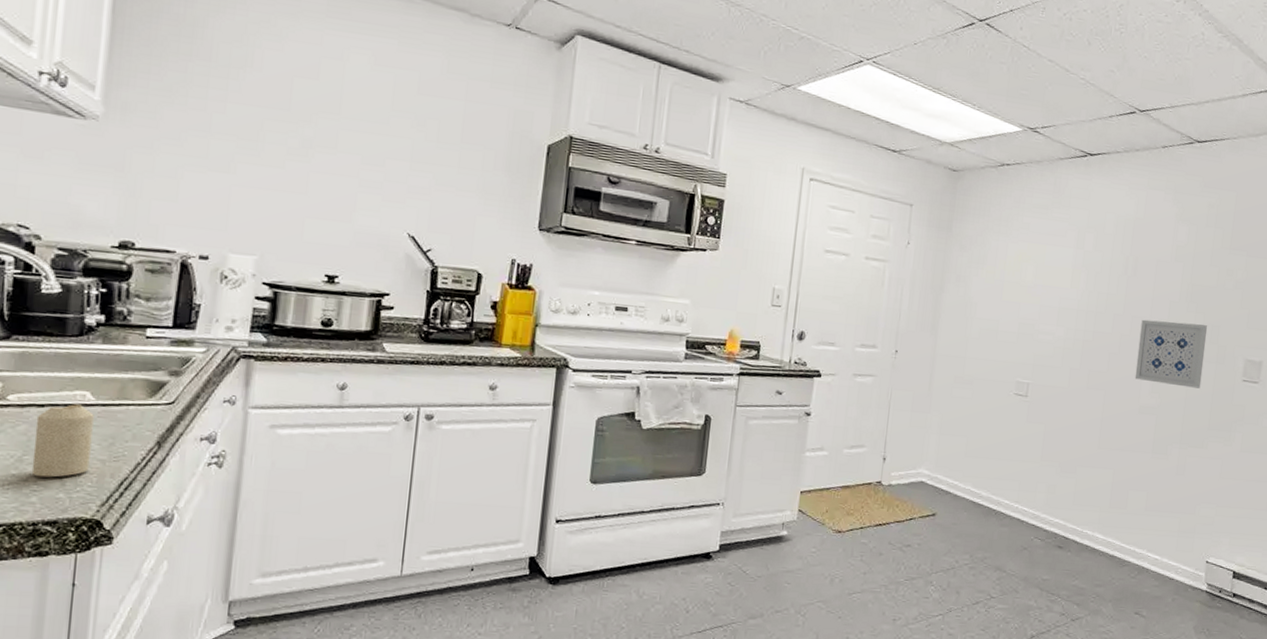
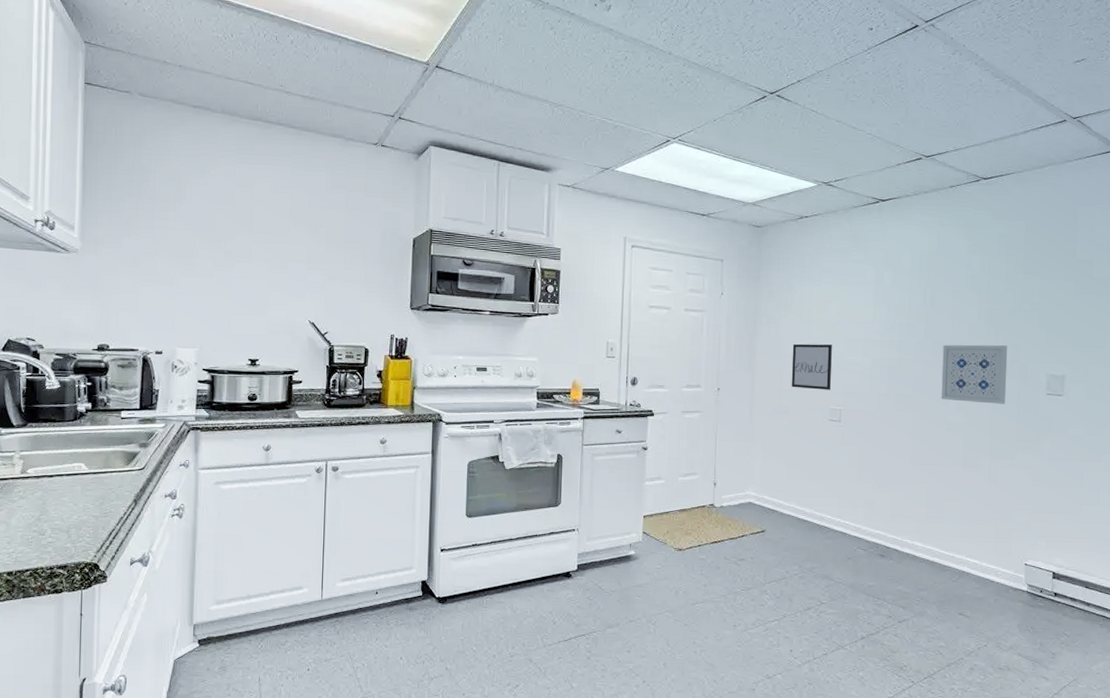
candle: present [31,404,94,478] -> none [47,474,88,532]
wall art: none [976,306,1025,361] -> present [791,343,832,390]

